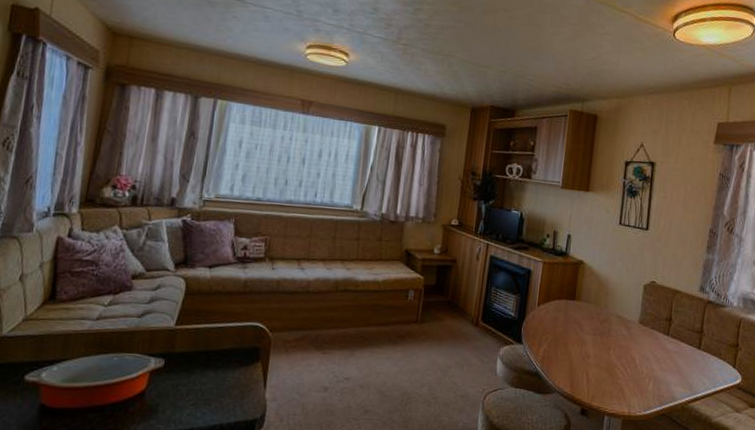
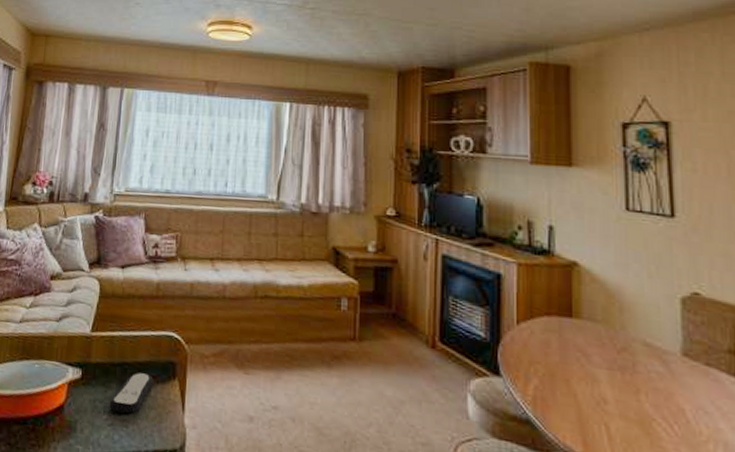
remote control: none [192,358,238,394] -> present [109,372,154,414]

